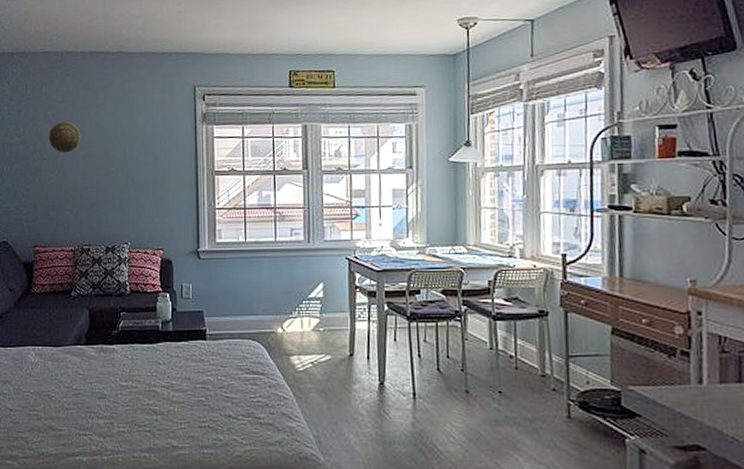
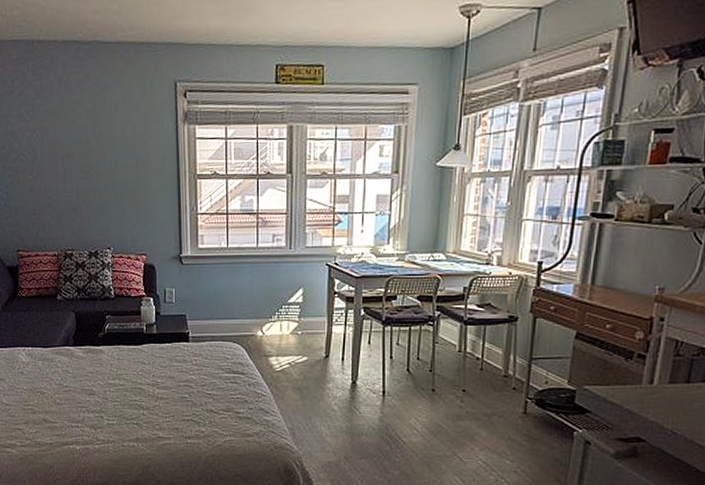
decorative plate: present [48,121,81,153] -> none [24,119,58,154]

